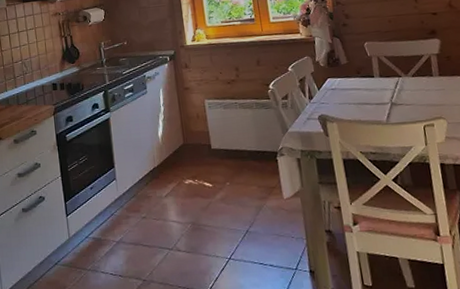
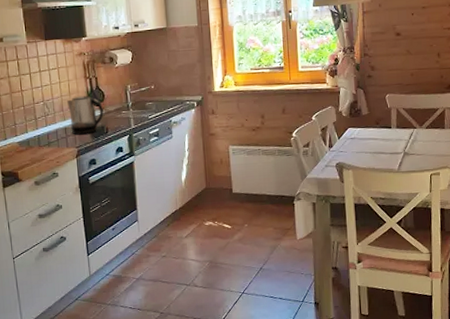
kettle: none [44,53,79,93] -> present [67,95,104,135]

